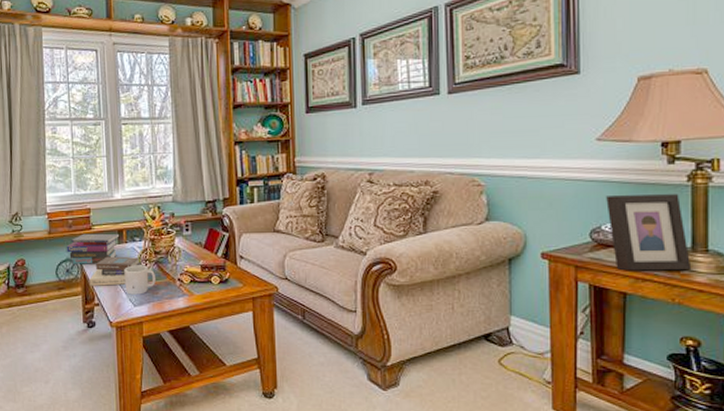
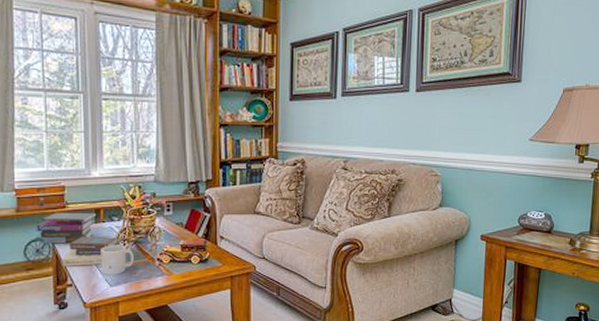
picture frame: present [606,194,692,271] -> none [532,188,588,251]

